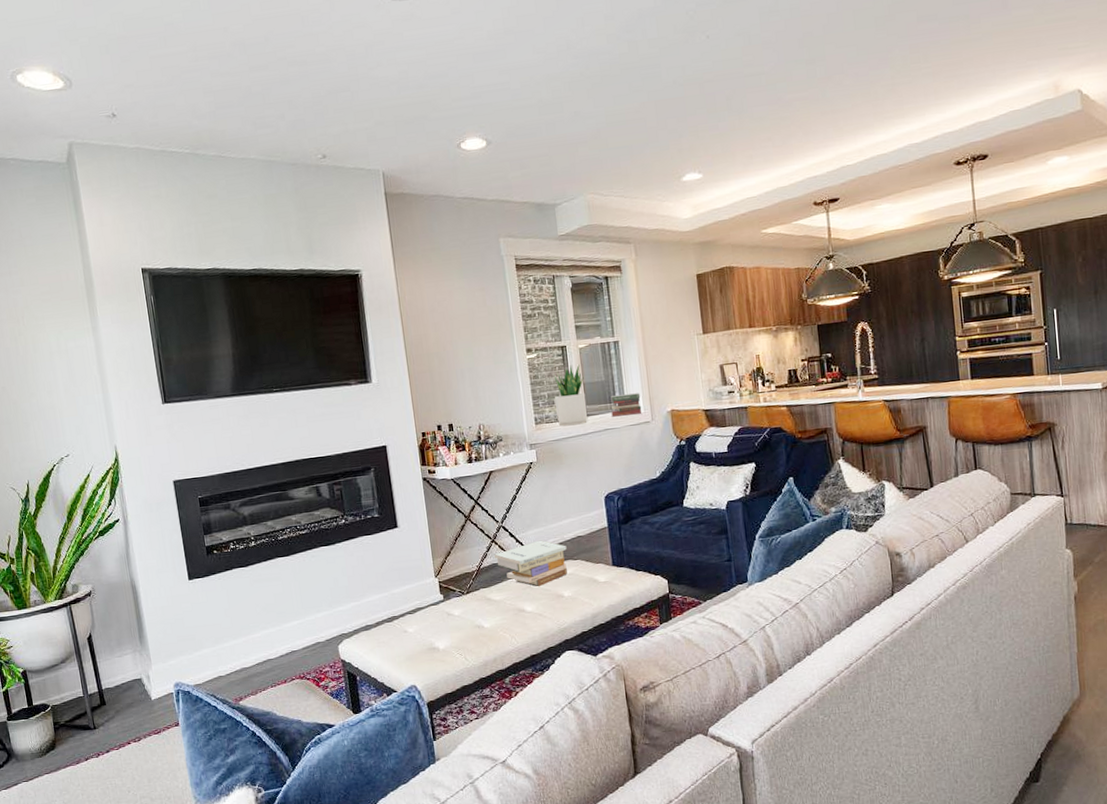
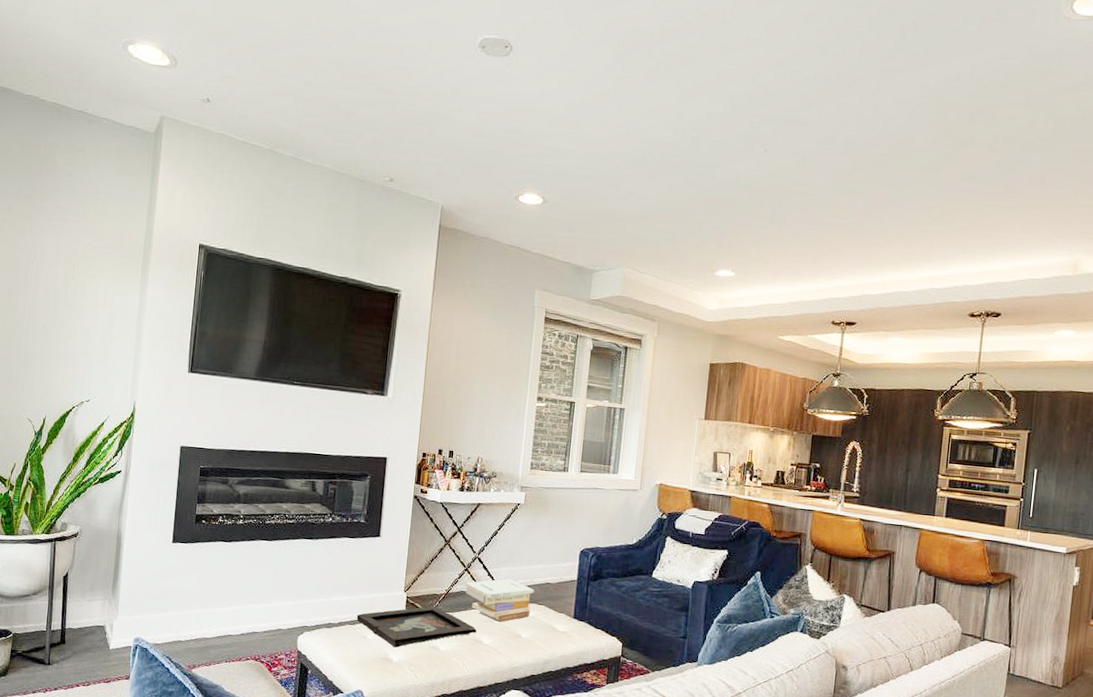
decorative tray: none [392,585,517,635] -> present [356,606,477,648]
planter: present [553,364,588,427] -> none [552,421,585,479]
books: present [611,393,642,417] -> none [603,458,634,481]

